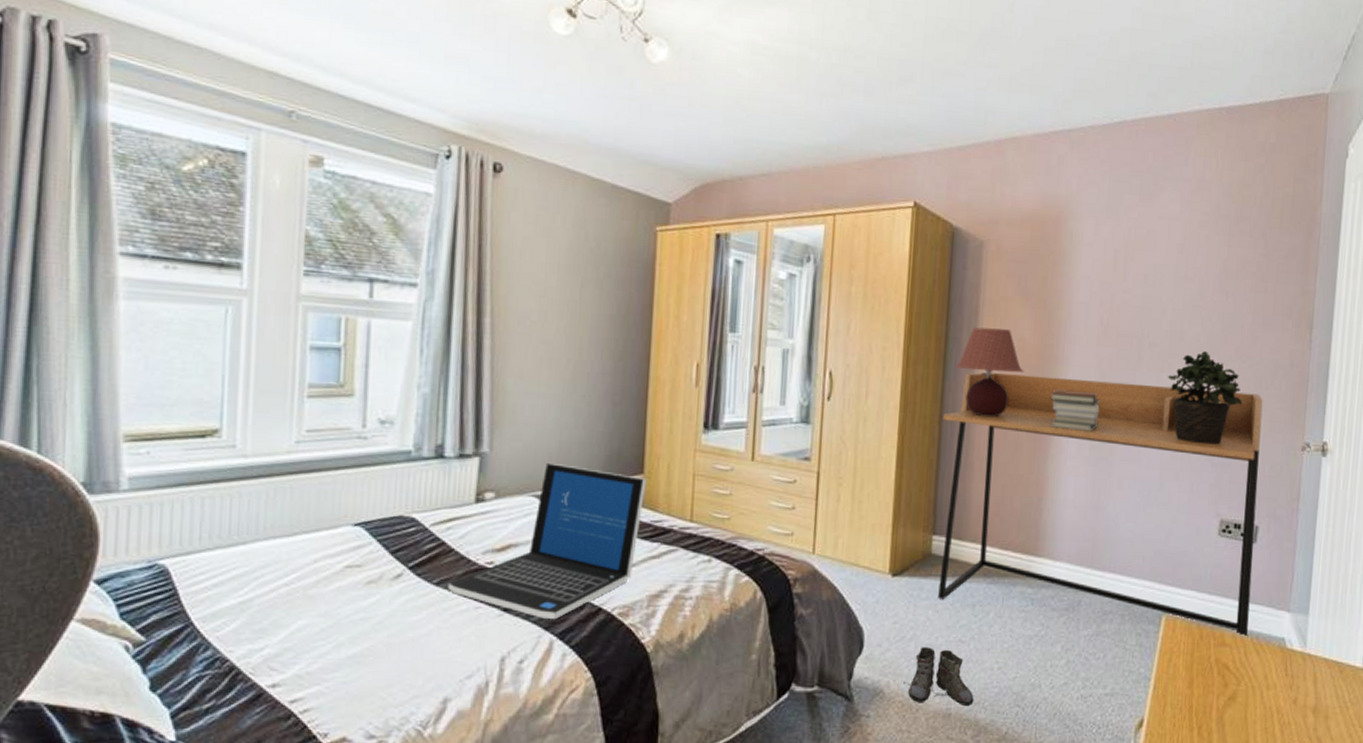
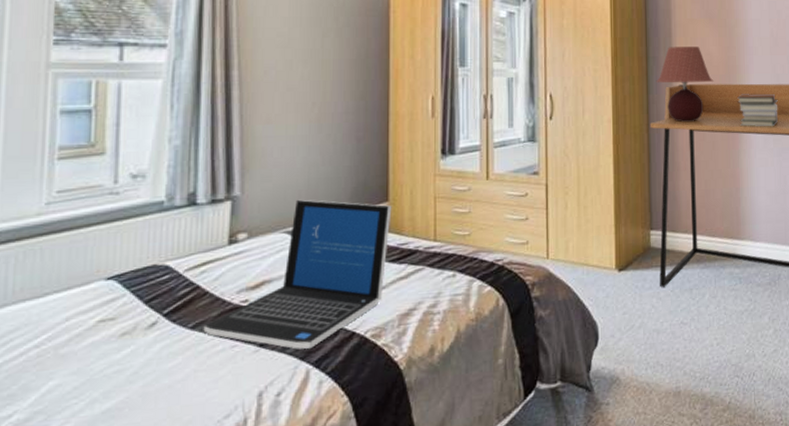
boots: present [904,647,974,707] -> none [637,332,699,386]

